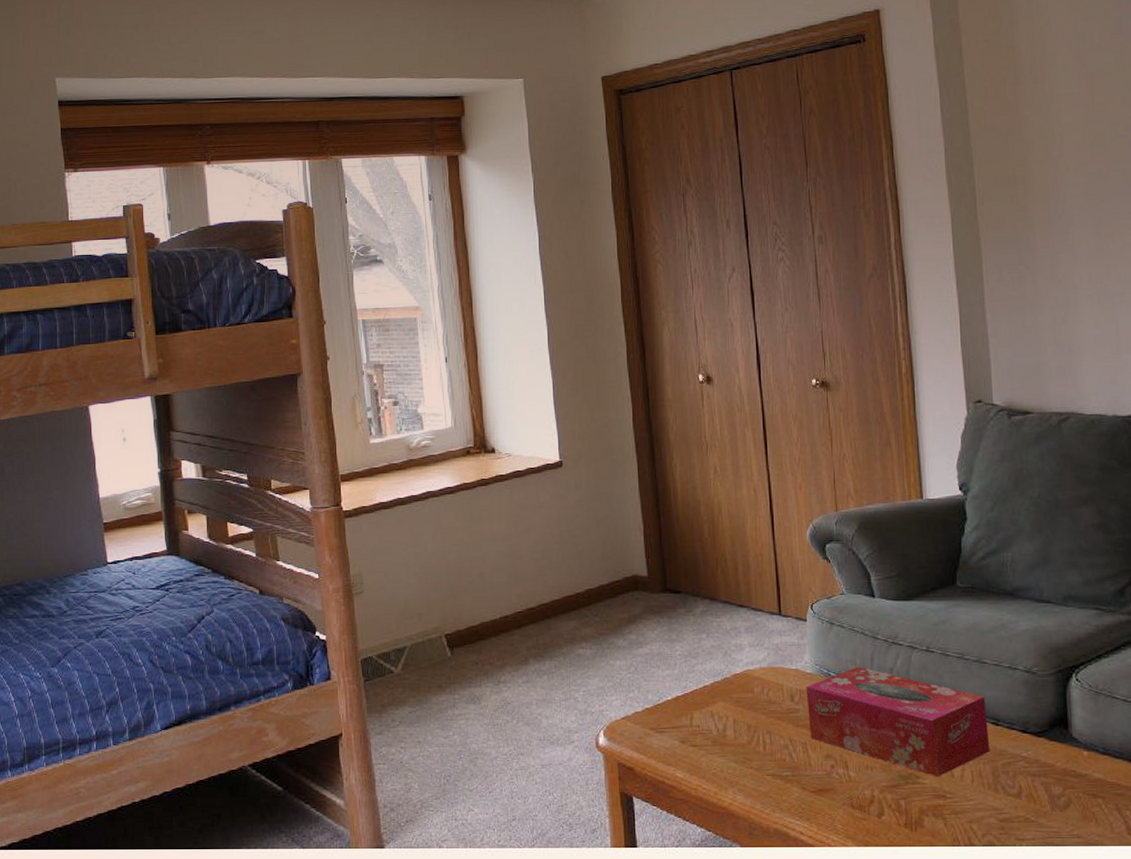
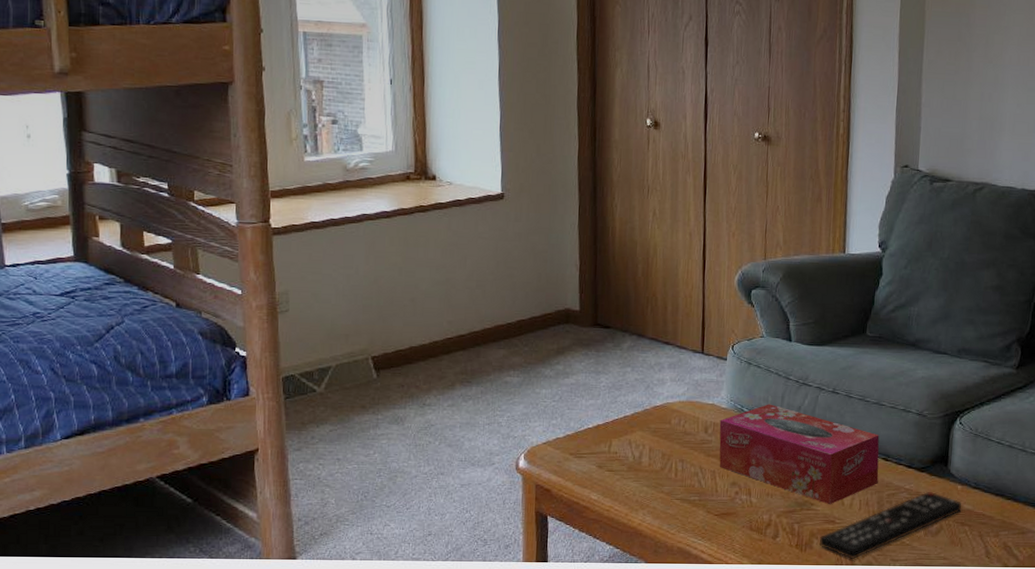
remote control: none [931,758,1092,840] -> present [820,491,962,560]

